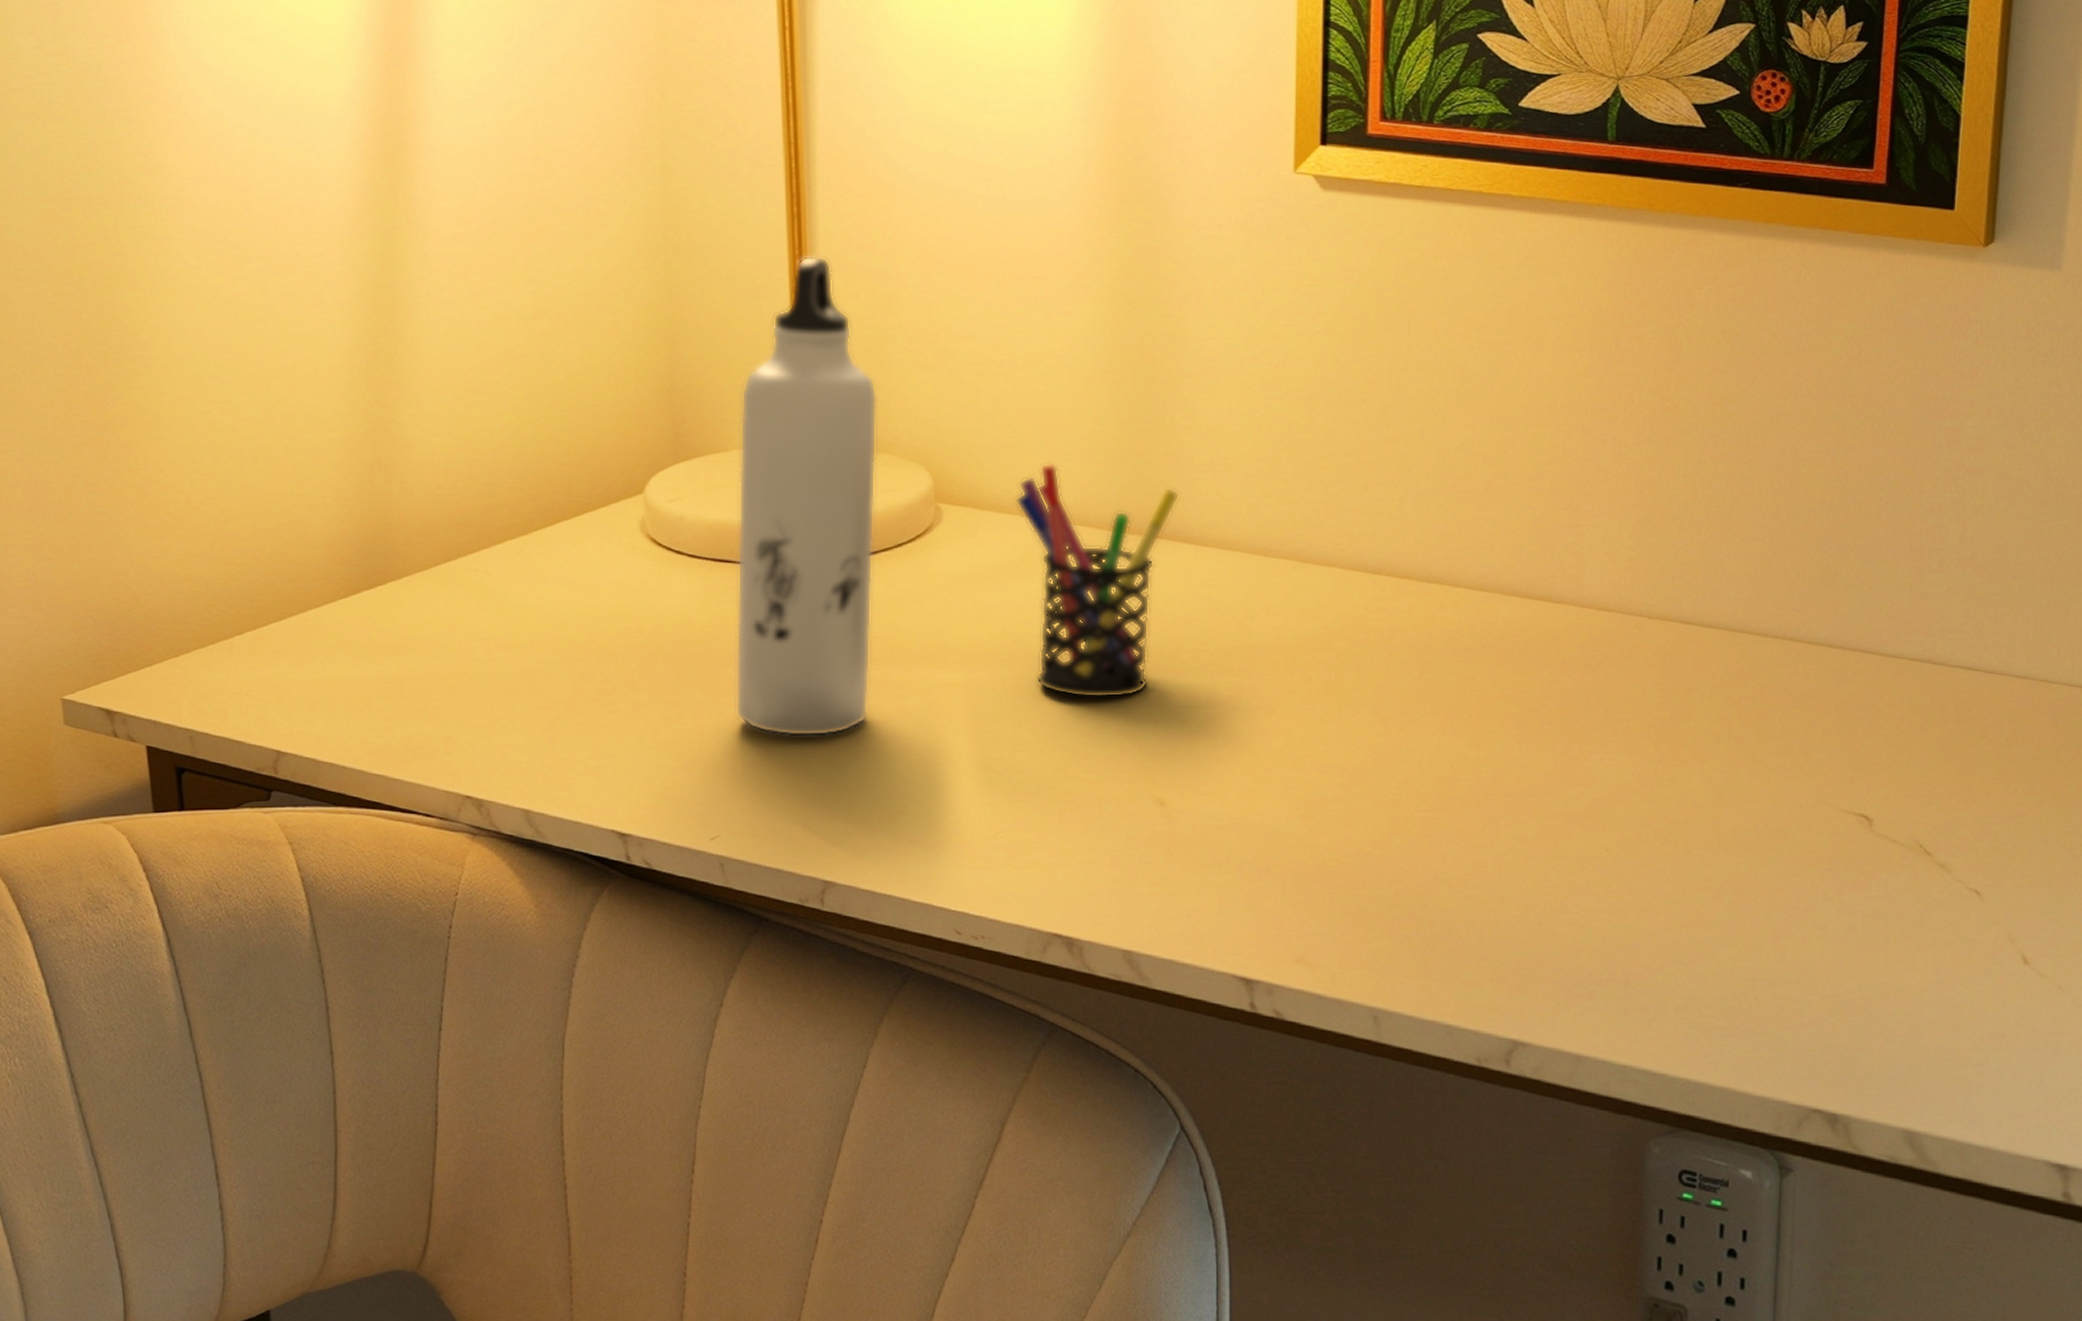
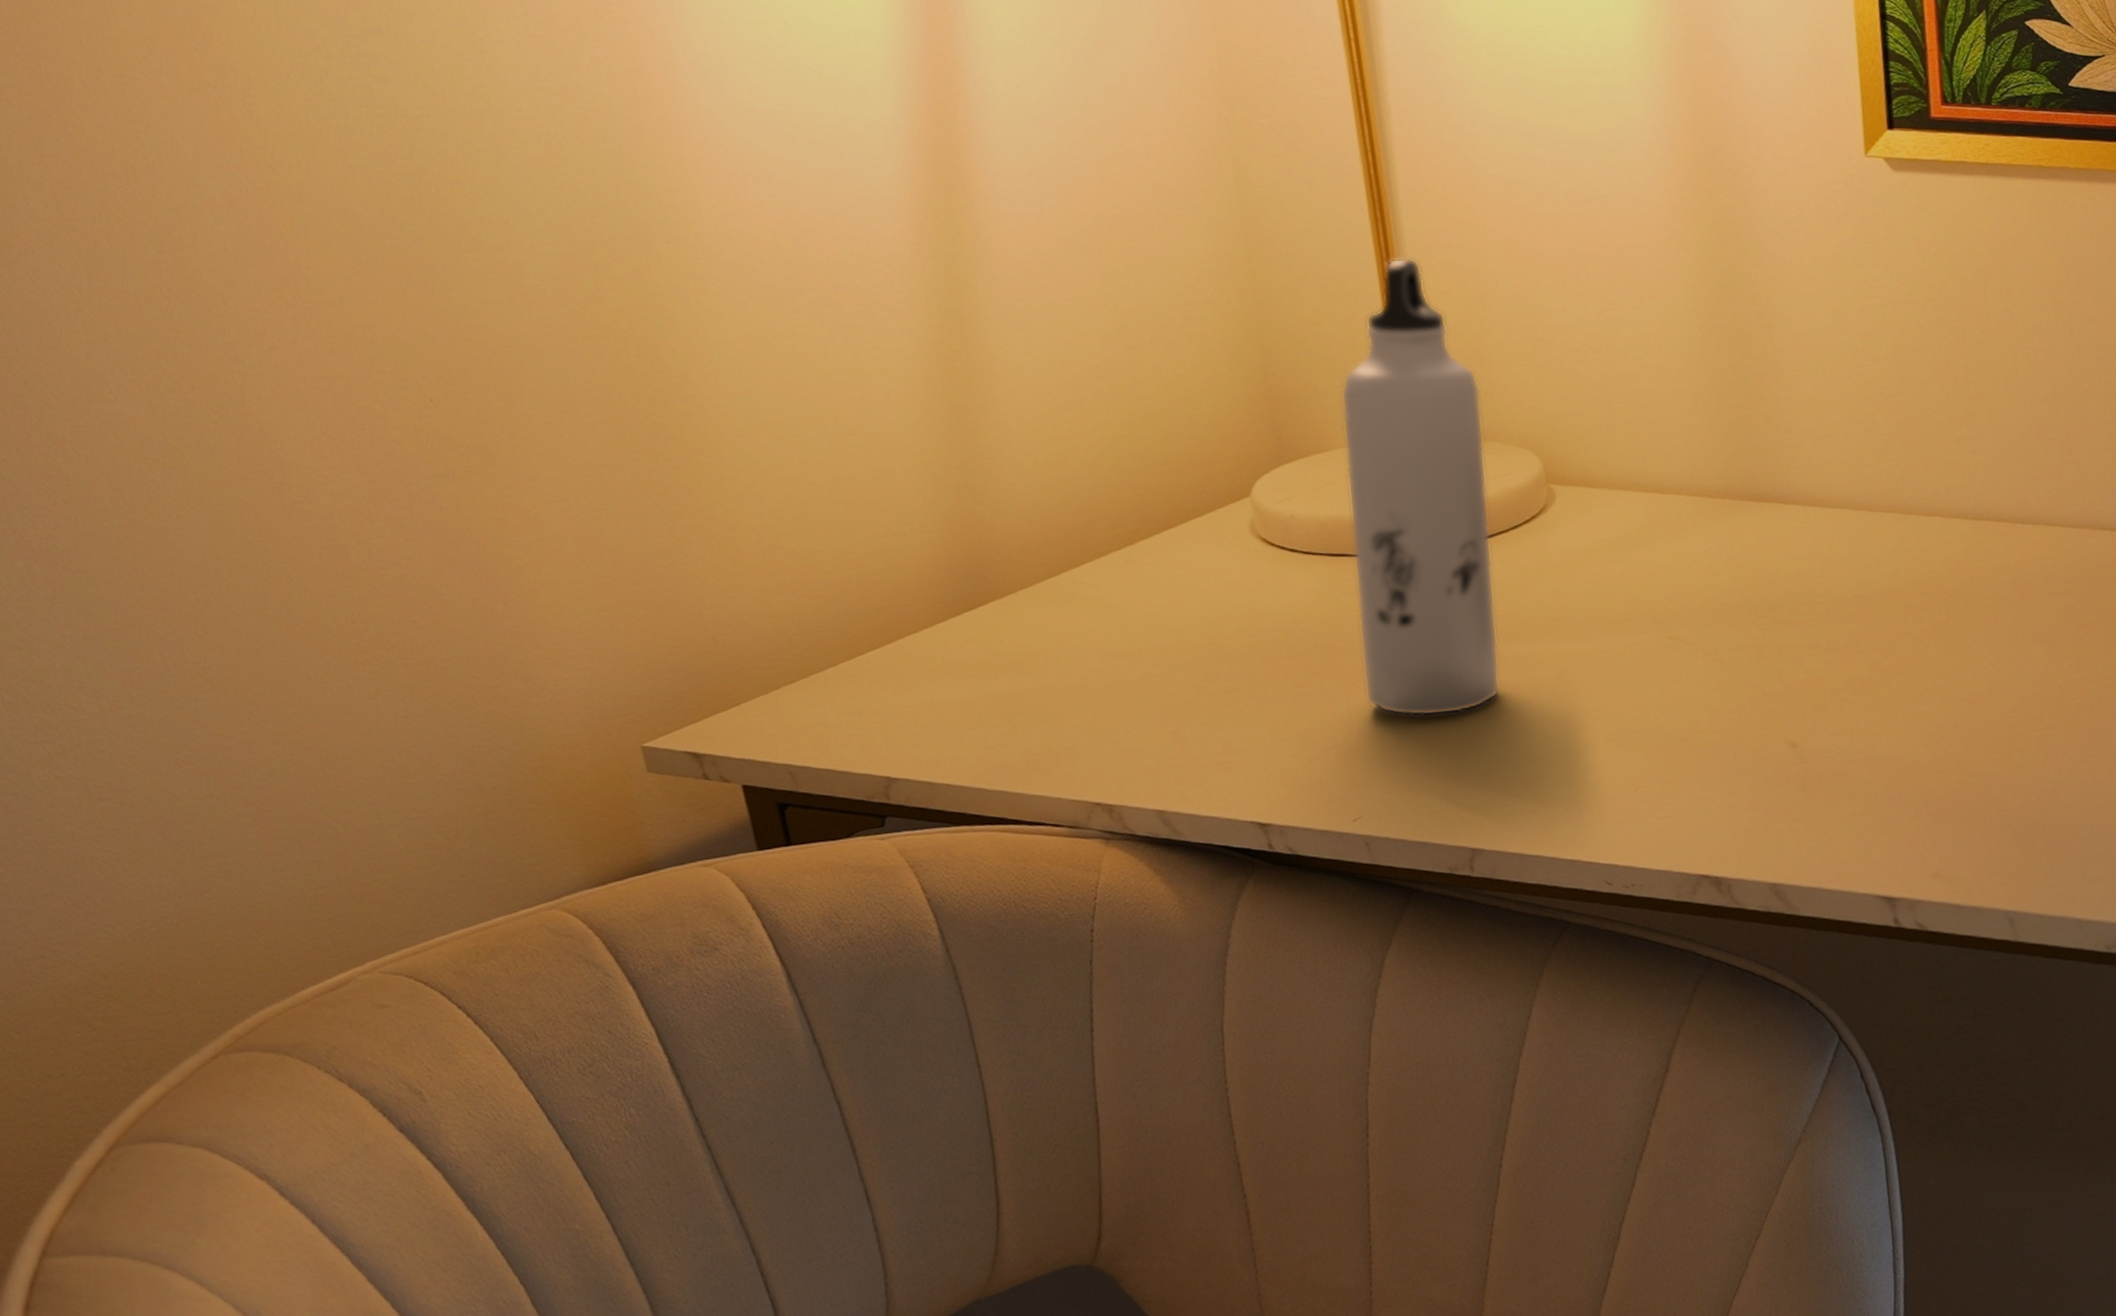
pen holder: present [1015,463,1180,699] -> none [1625,440,1785,656]

